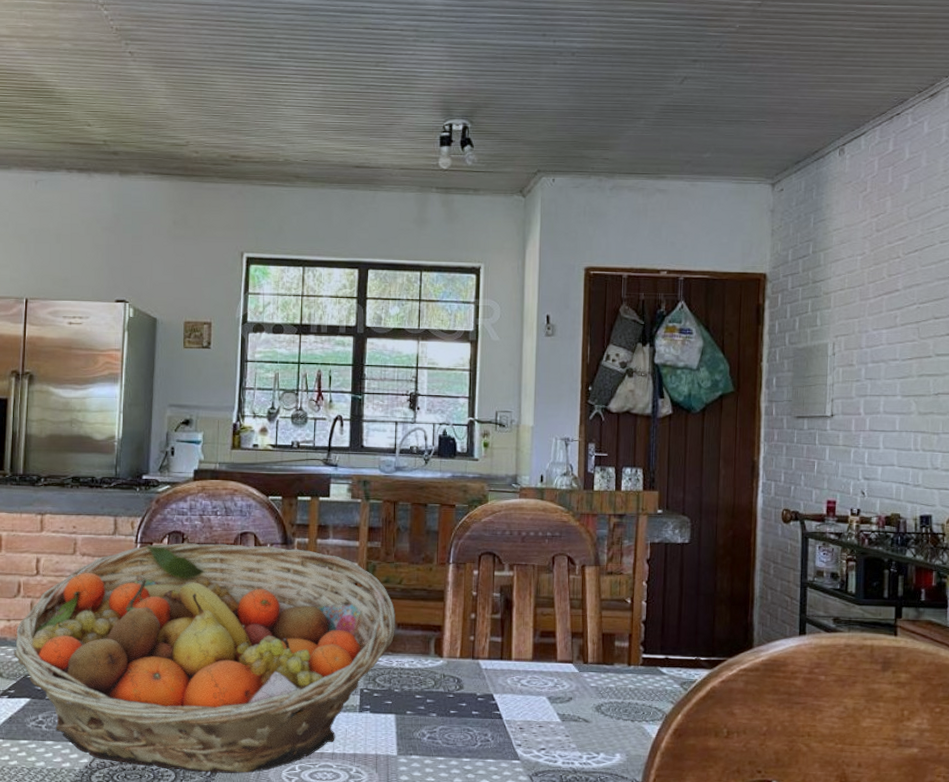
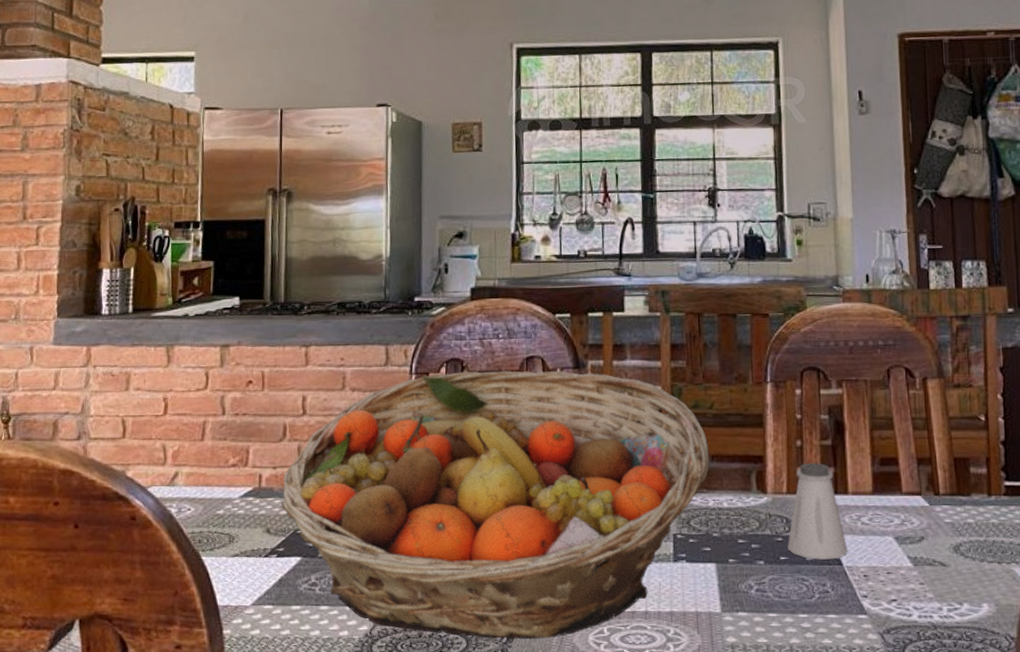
saltshaker: none [457,633,507,714] -> present [787,463,847,560]

